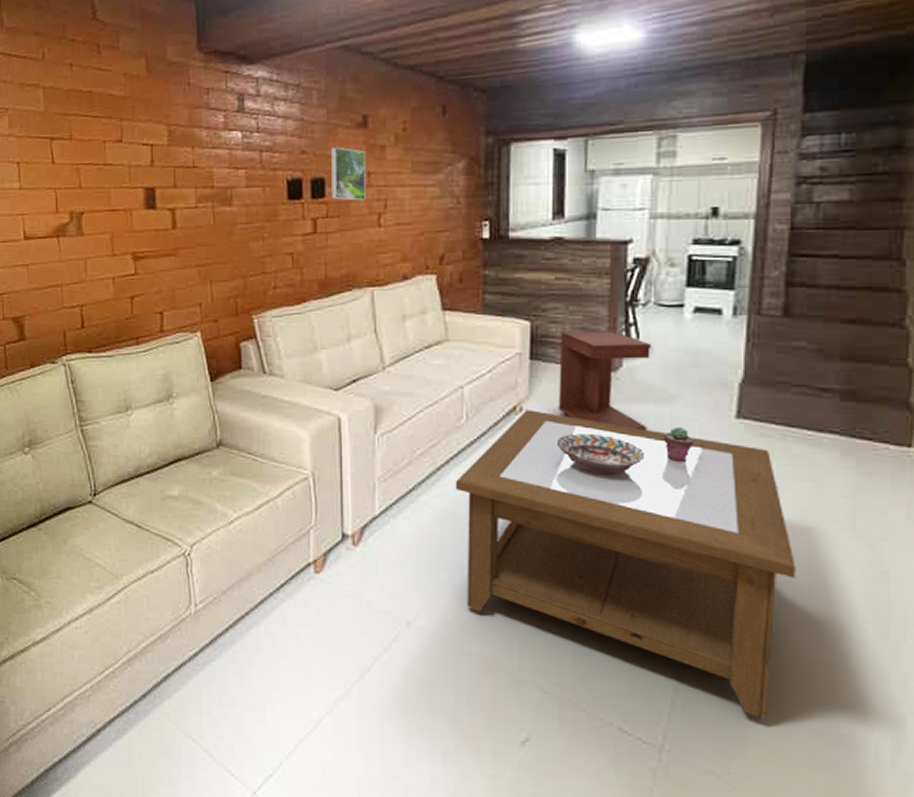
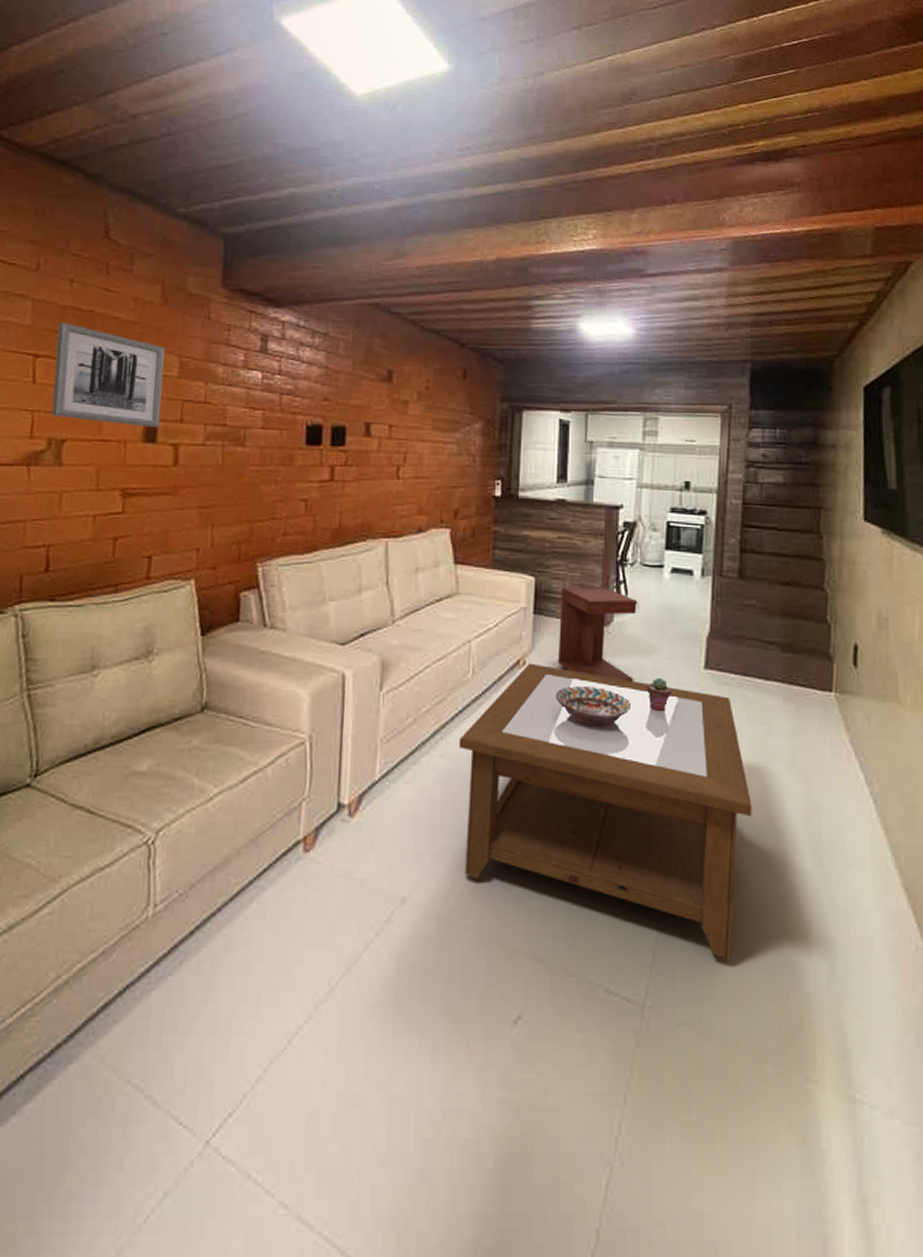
wall art: none [65,105,157,195] -> present [51,322,165,428]
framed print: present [331,147,366,201] -> none [352,397,388,452]

